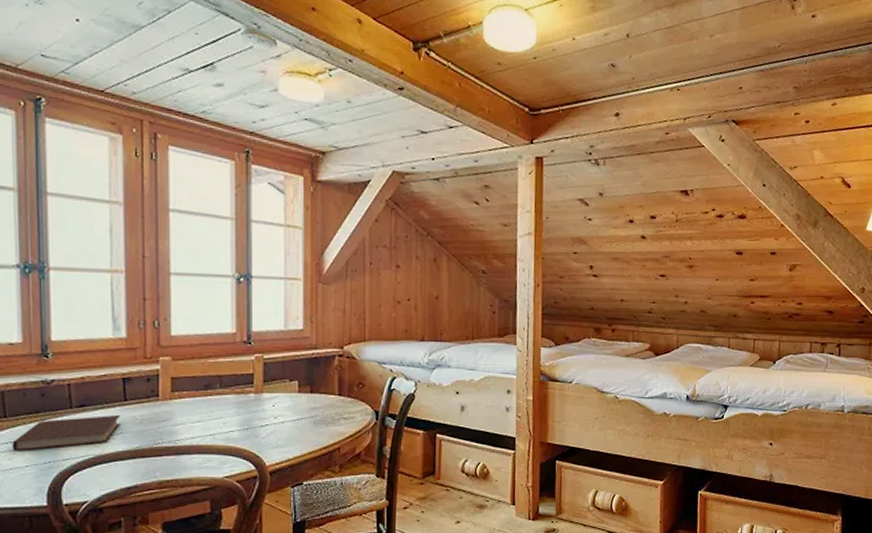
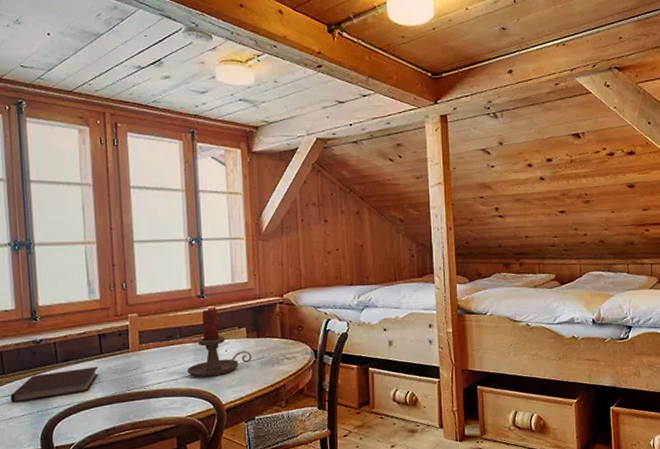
candle holder: none [226,357,303,434] -> present [187,309,252,377]

